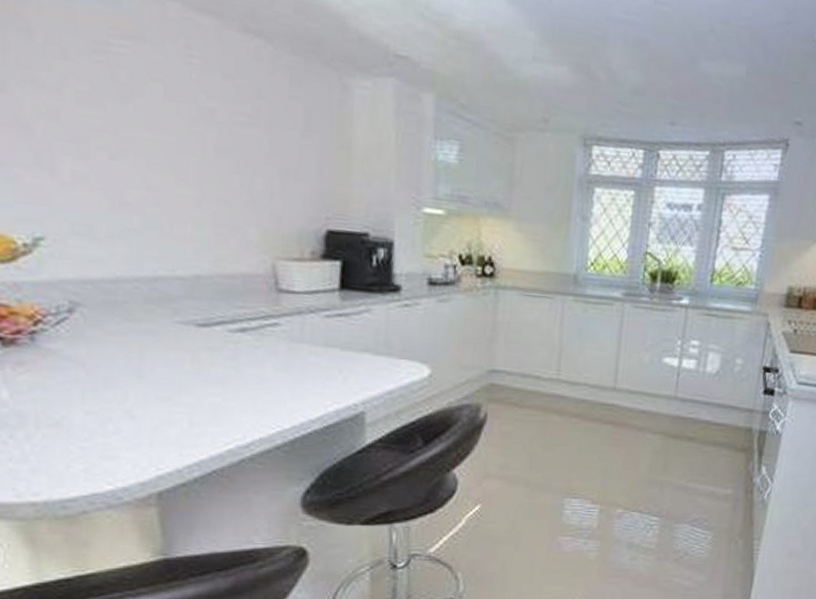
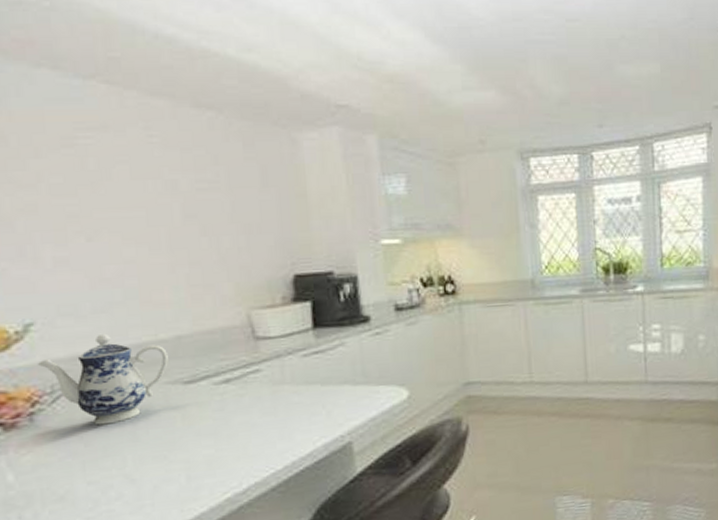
teapot: none [43,260,184,356] -> present [37,333,168,425]

